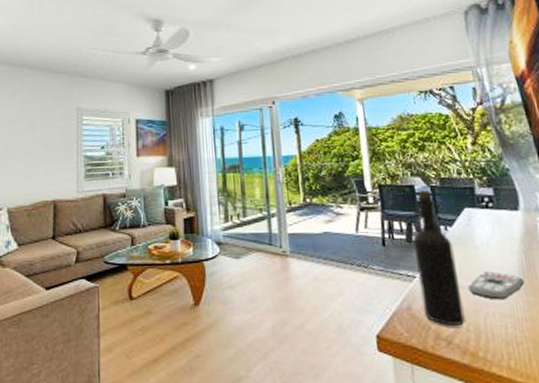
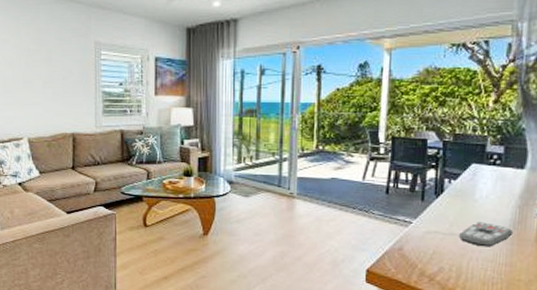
wine bottle: present [413,190,467,327] -> none [413,145,453,267]

